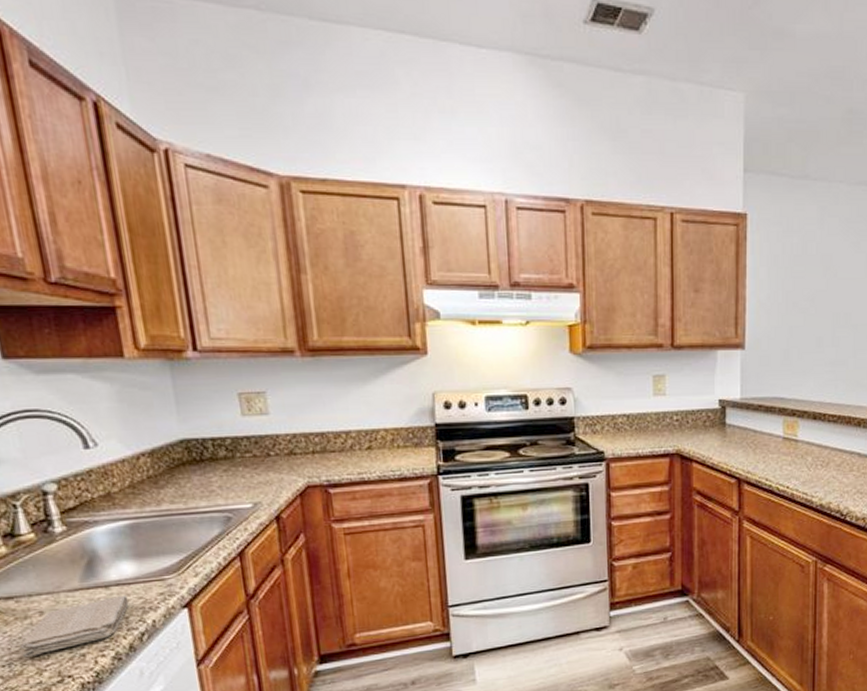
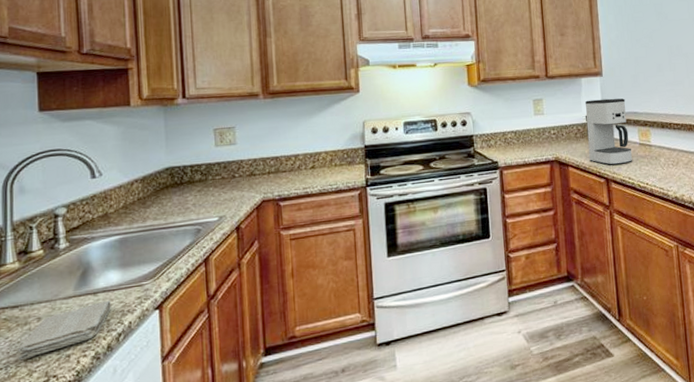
coffee maker: none [719,378,773,463] -> present [585,98,632,165]

